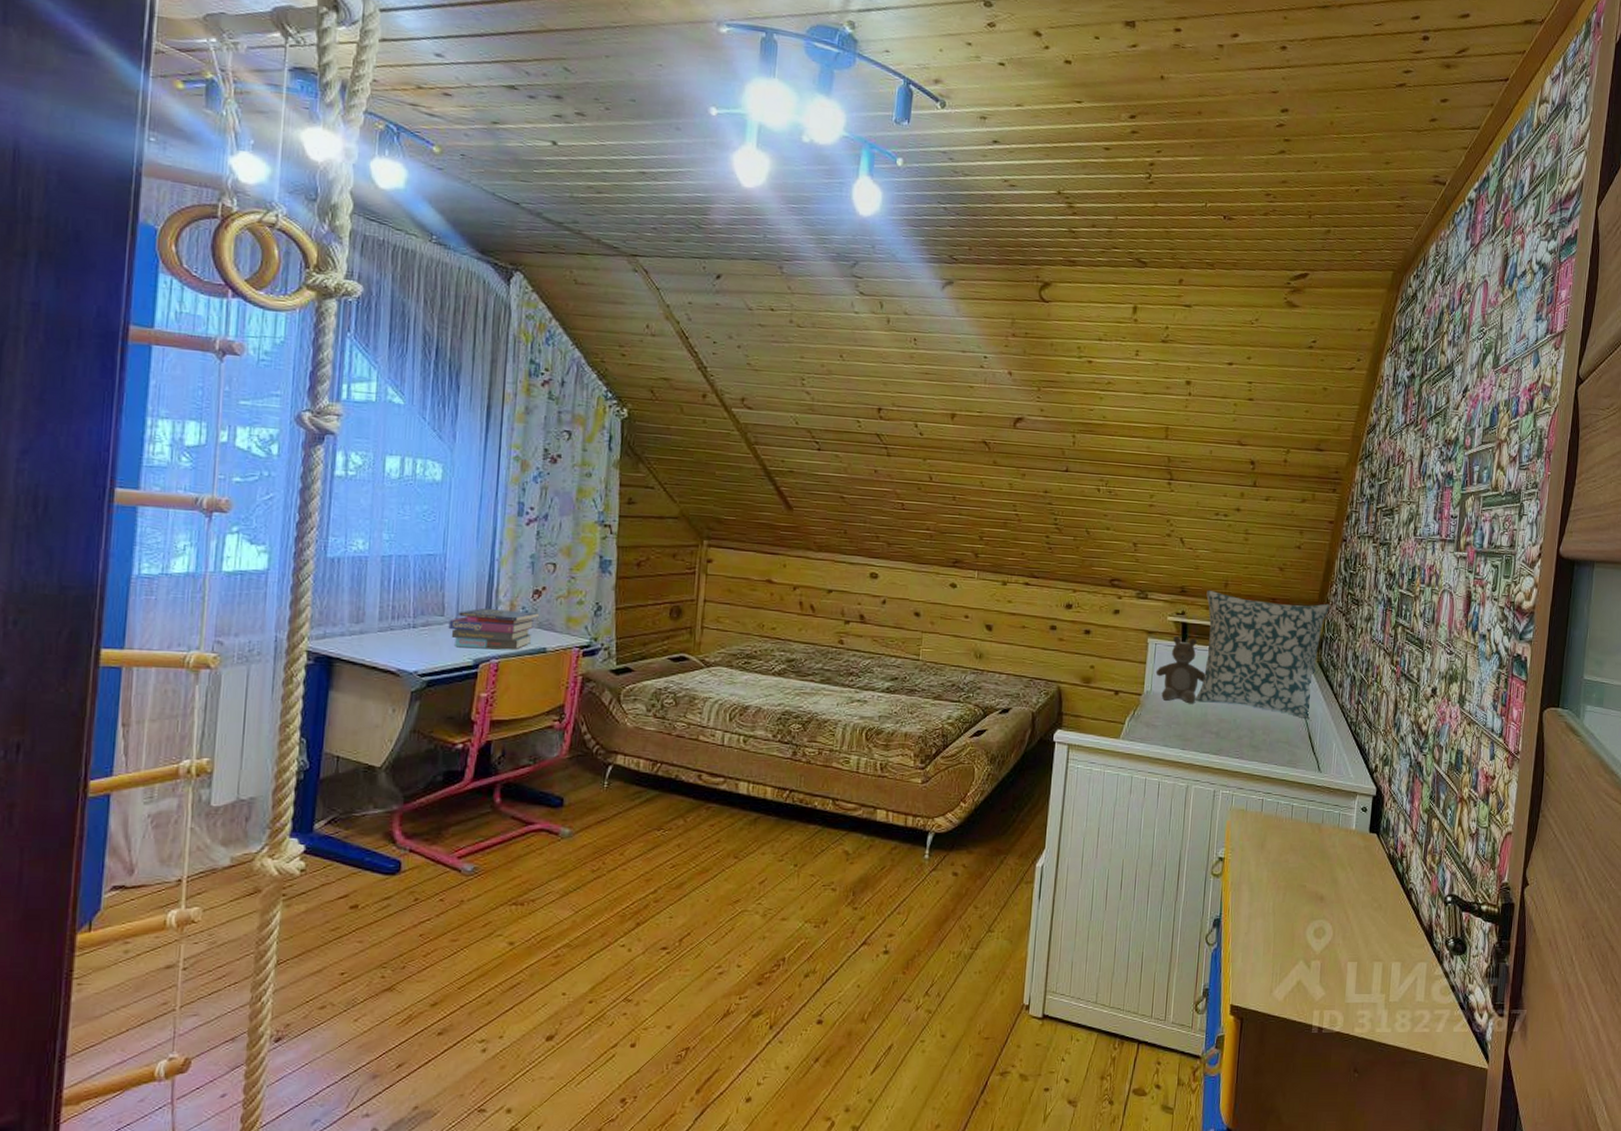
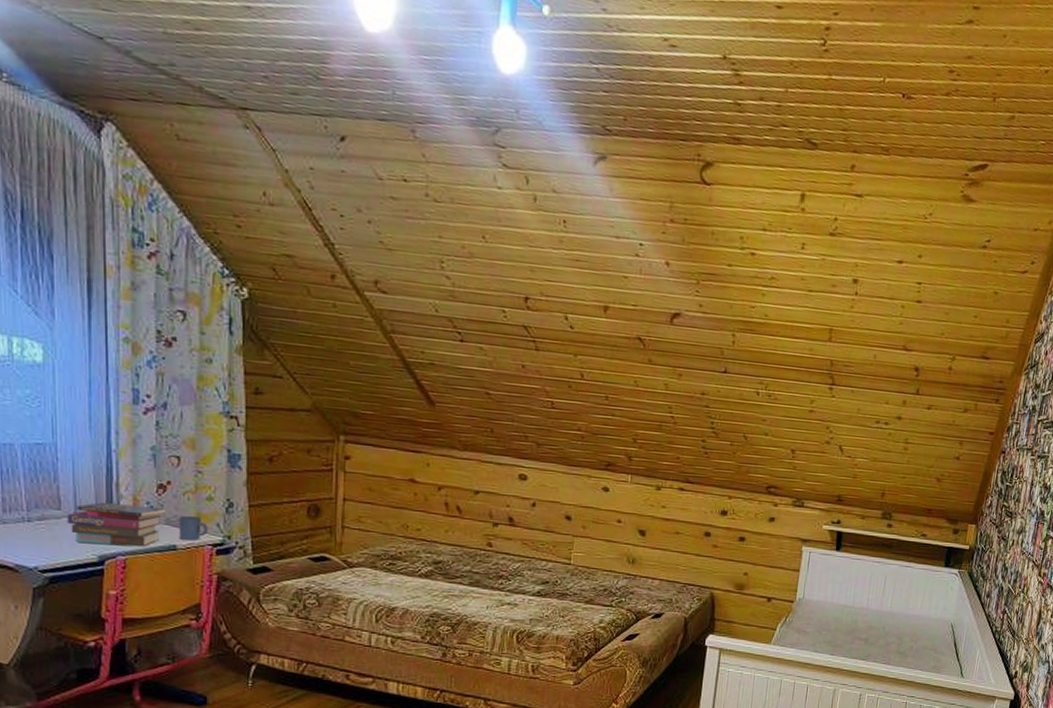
mug: none [549,619,577,644] -> present [178,515,208,542]
teddy bear: present [1155,635,1206,704] -> none [808,544,858,612]
pillow: present [1196,589,1330,721] -> none [847,499,984,629]

